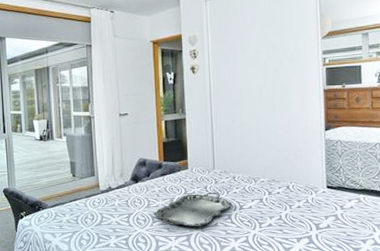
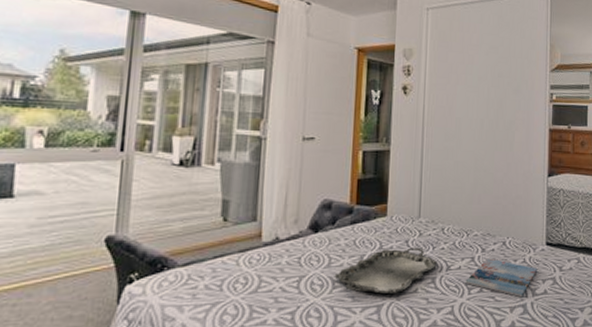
magazine: none [256,199,320,231] -> present [465,258,538,298]

